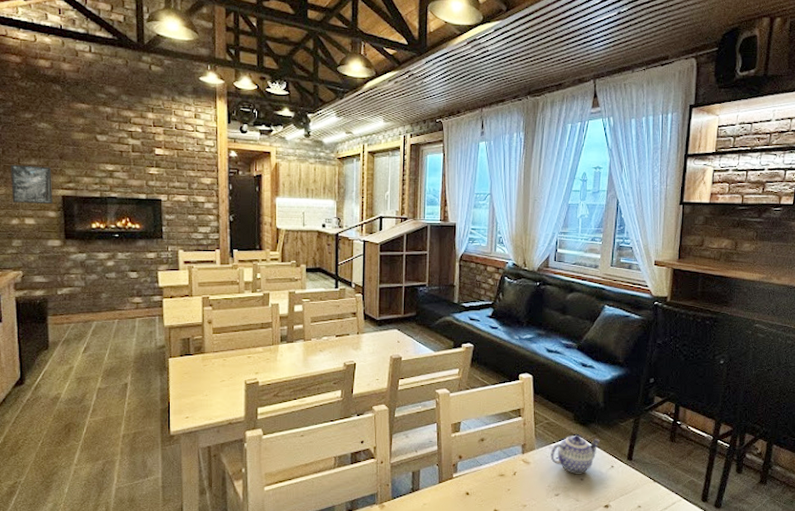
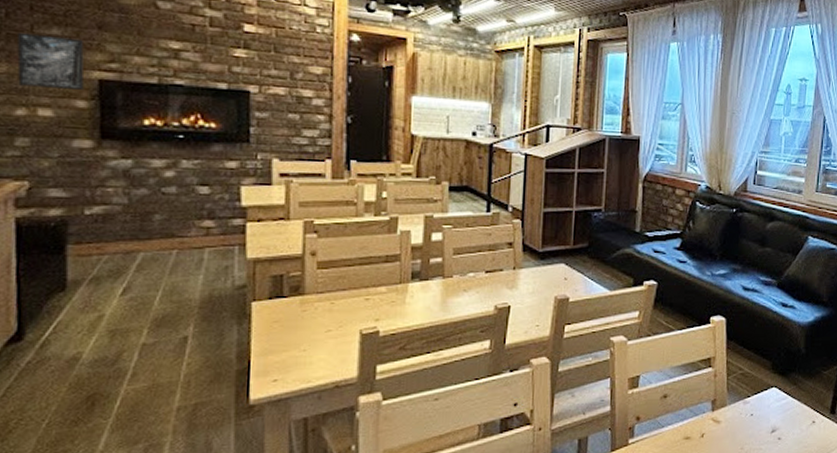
teapot: present [550,434,601,474] -> none [744,386,801,433]

